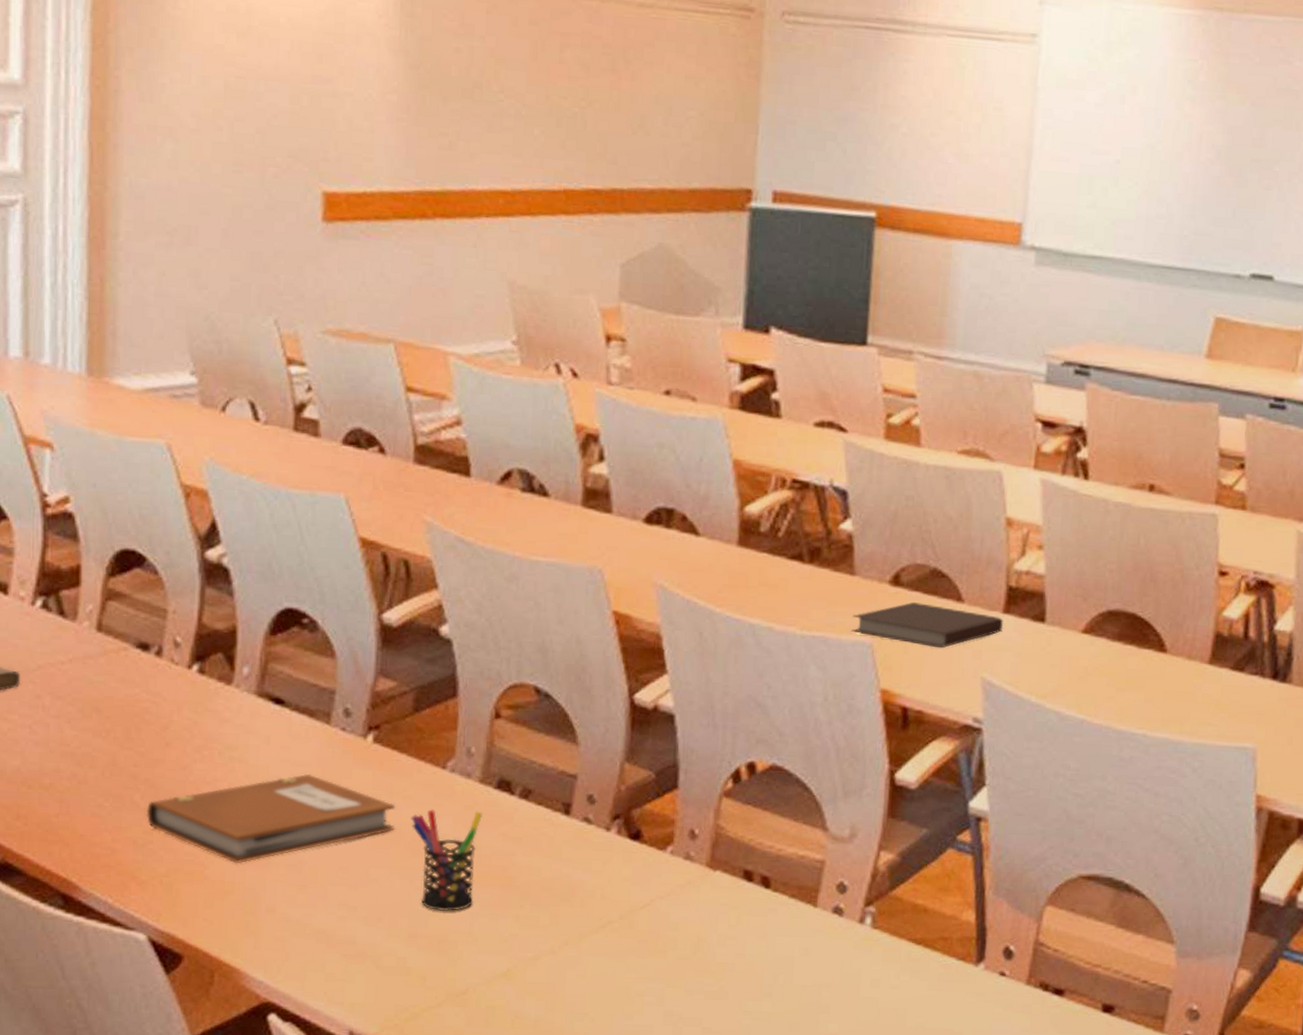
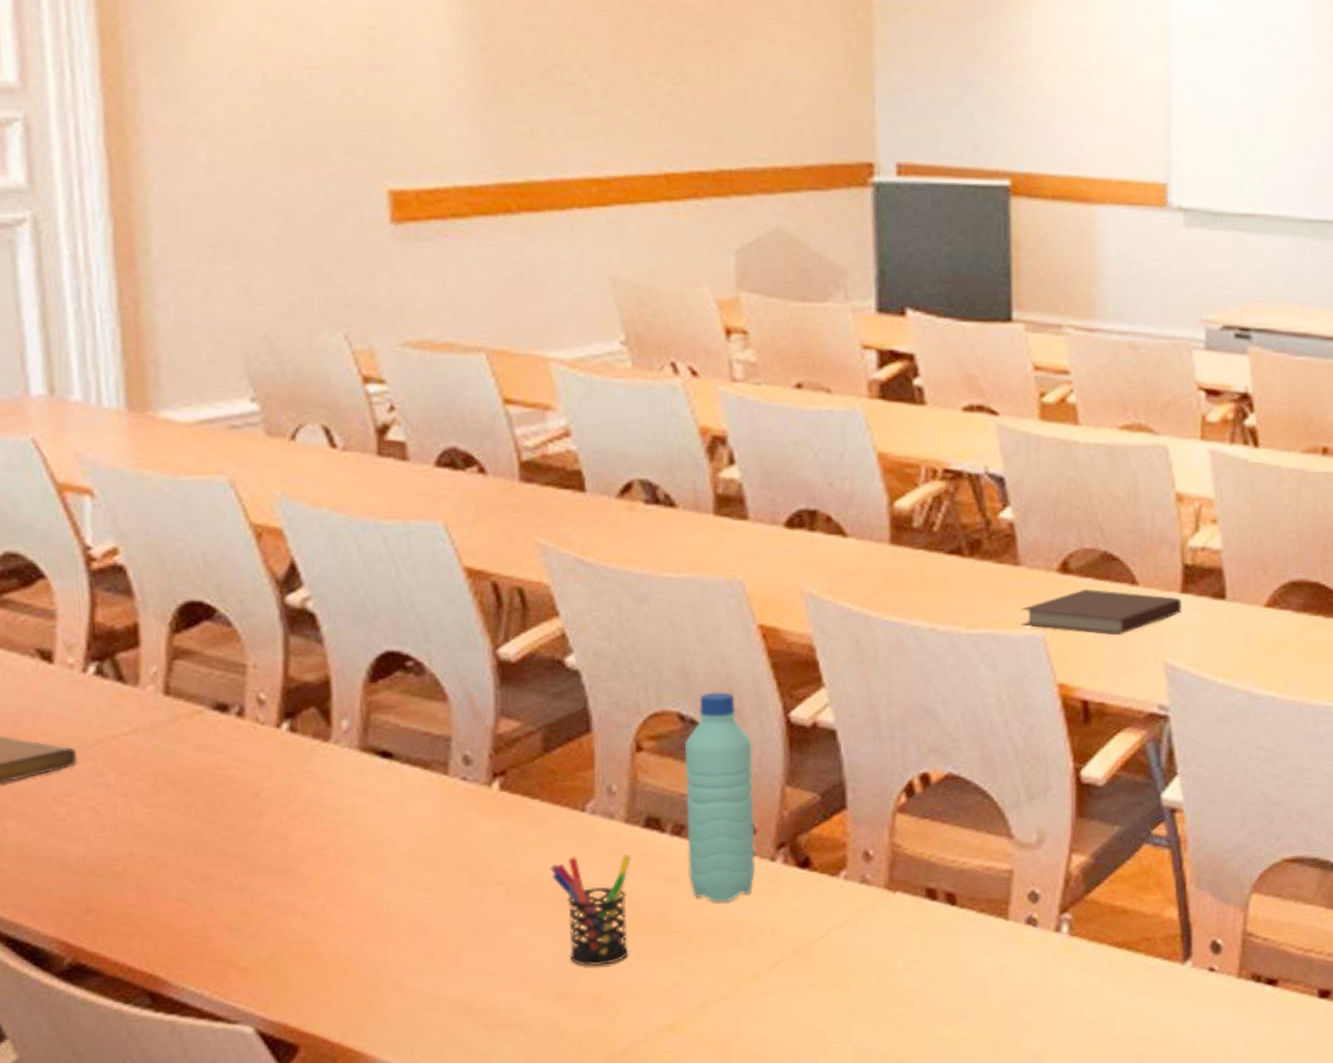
notebook: present [146,773,396,864] -> none [241,831,533,938]
water bottle: none [532,669,598,865] -> present [685,692,756,903]

